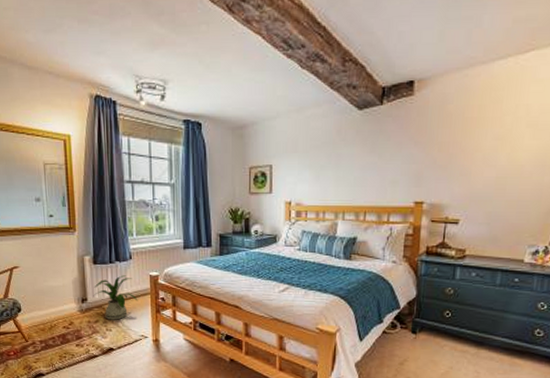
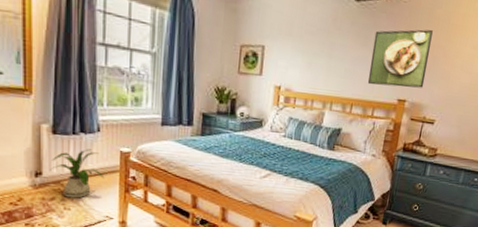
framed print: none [379,127,445,190] -> present [368,29,433,88]

